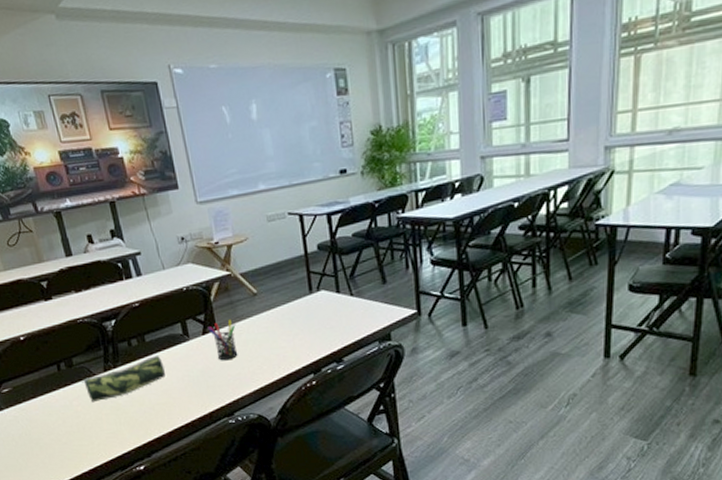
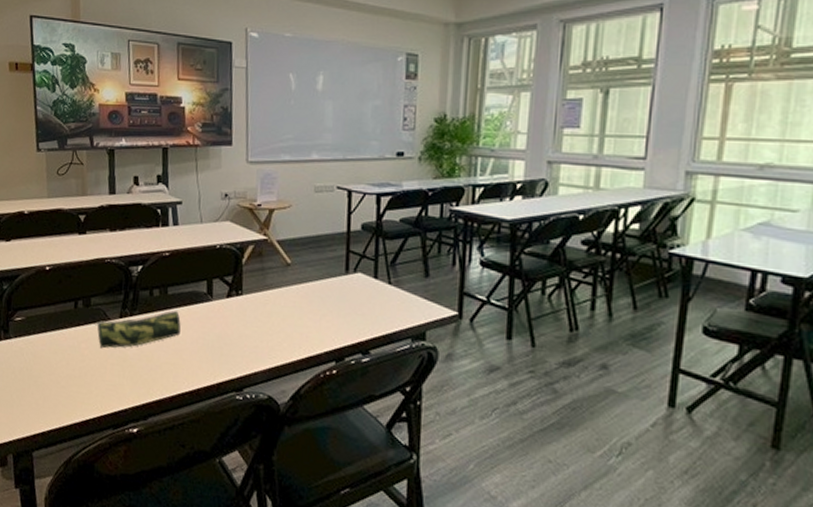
pen holder: present [208,319,238,361] -> none [233,286,261,330]

